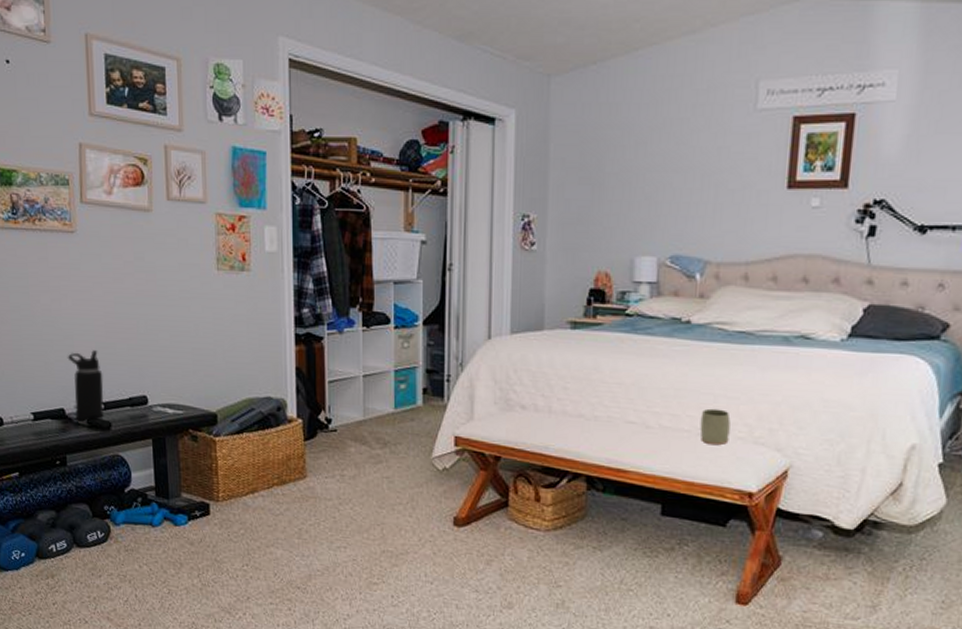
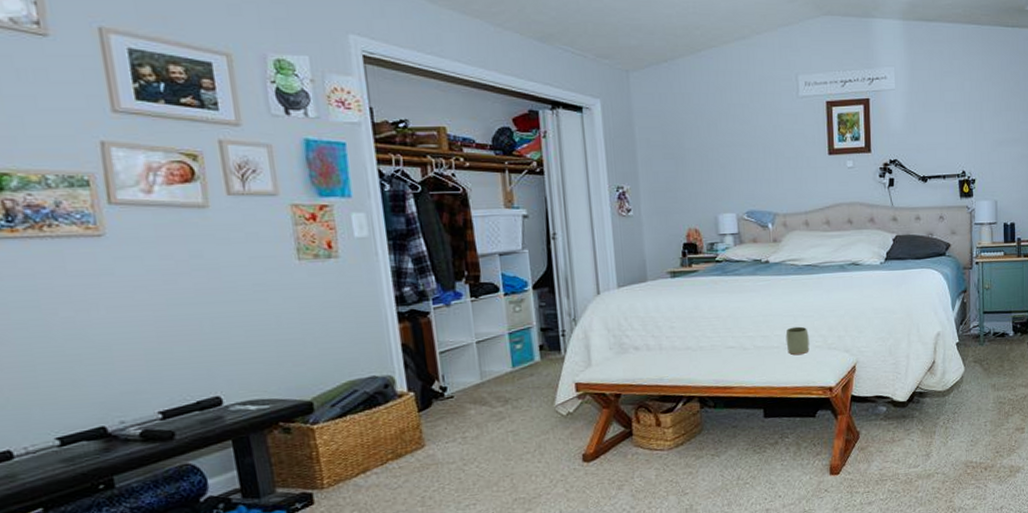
water bottle: present [67,350,104,423] -> none [104,358,164,436]

